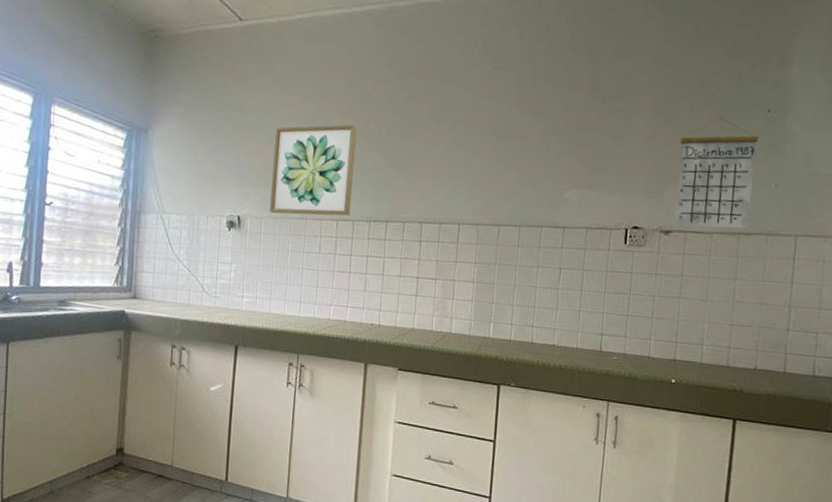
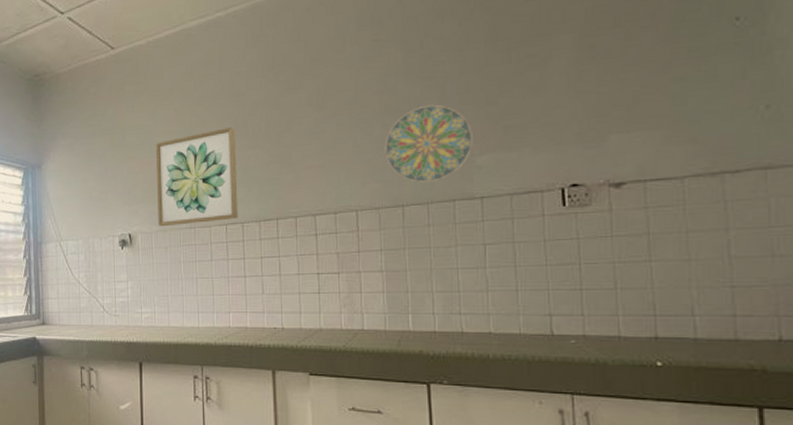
decorative plate: none [490,137,565,208] -> present [385,104,473,184]
calendar: present [673,117,759,229] -> none [616,39,735,177]

